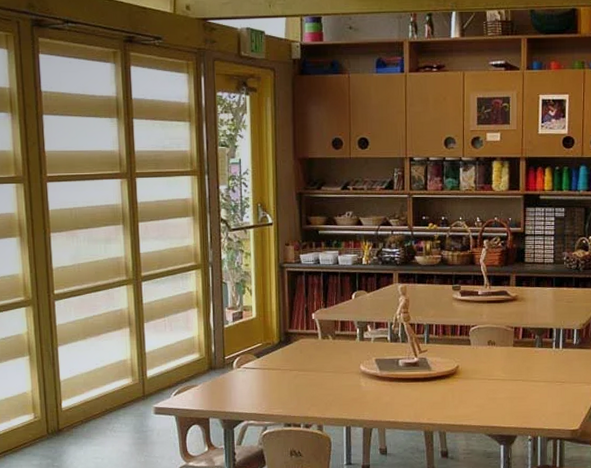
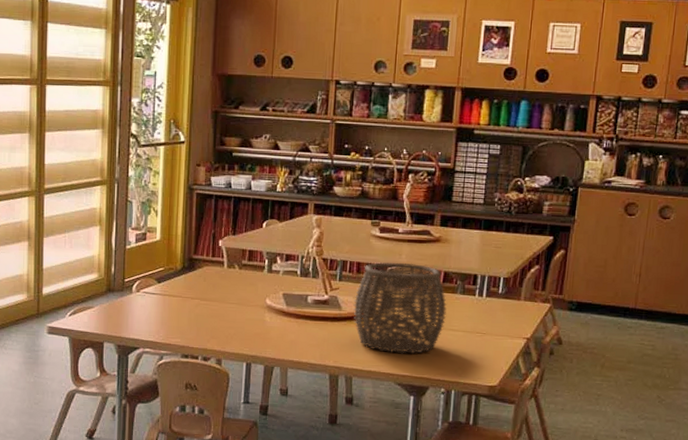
woven basket: none [442,322,527,407] -> present [353,262,447,354]

